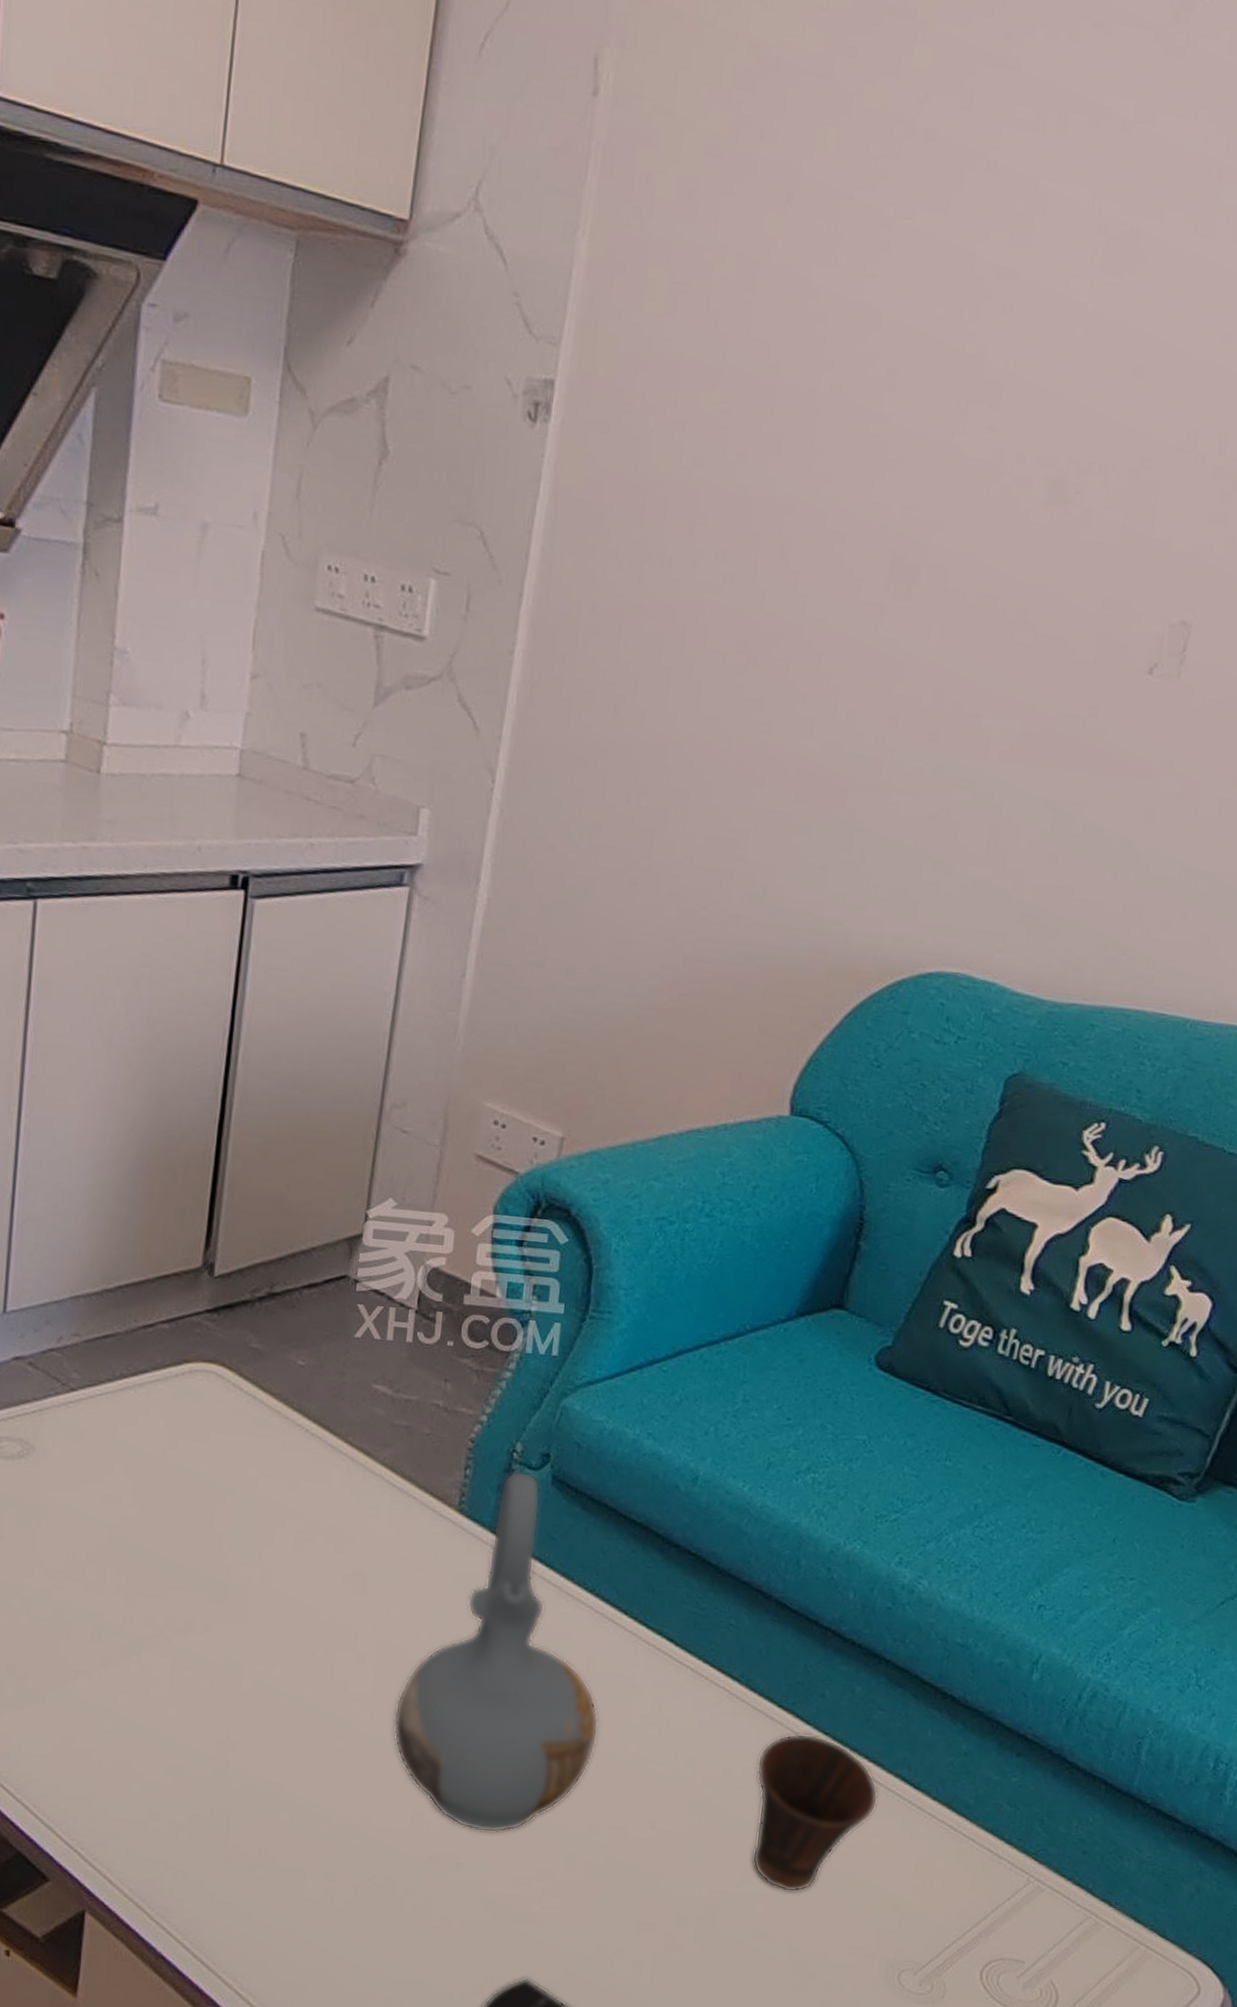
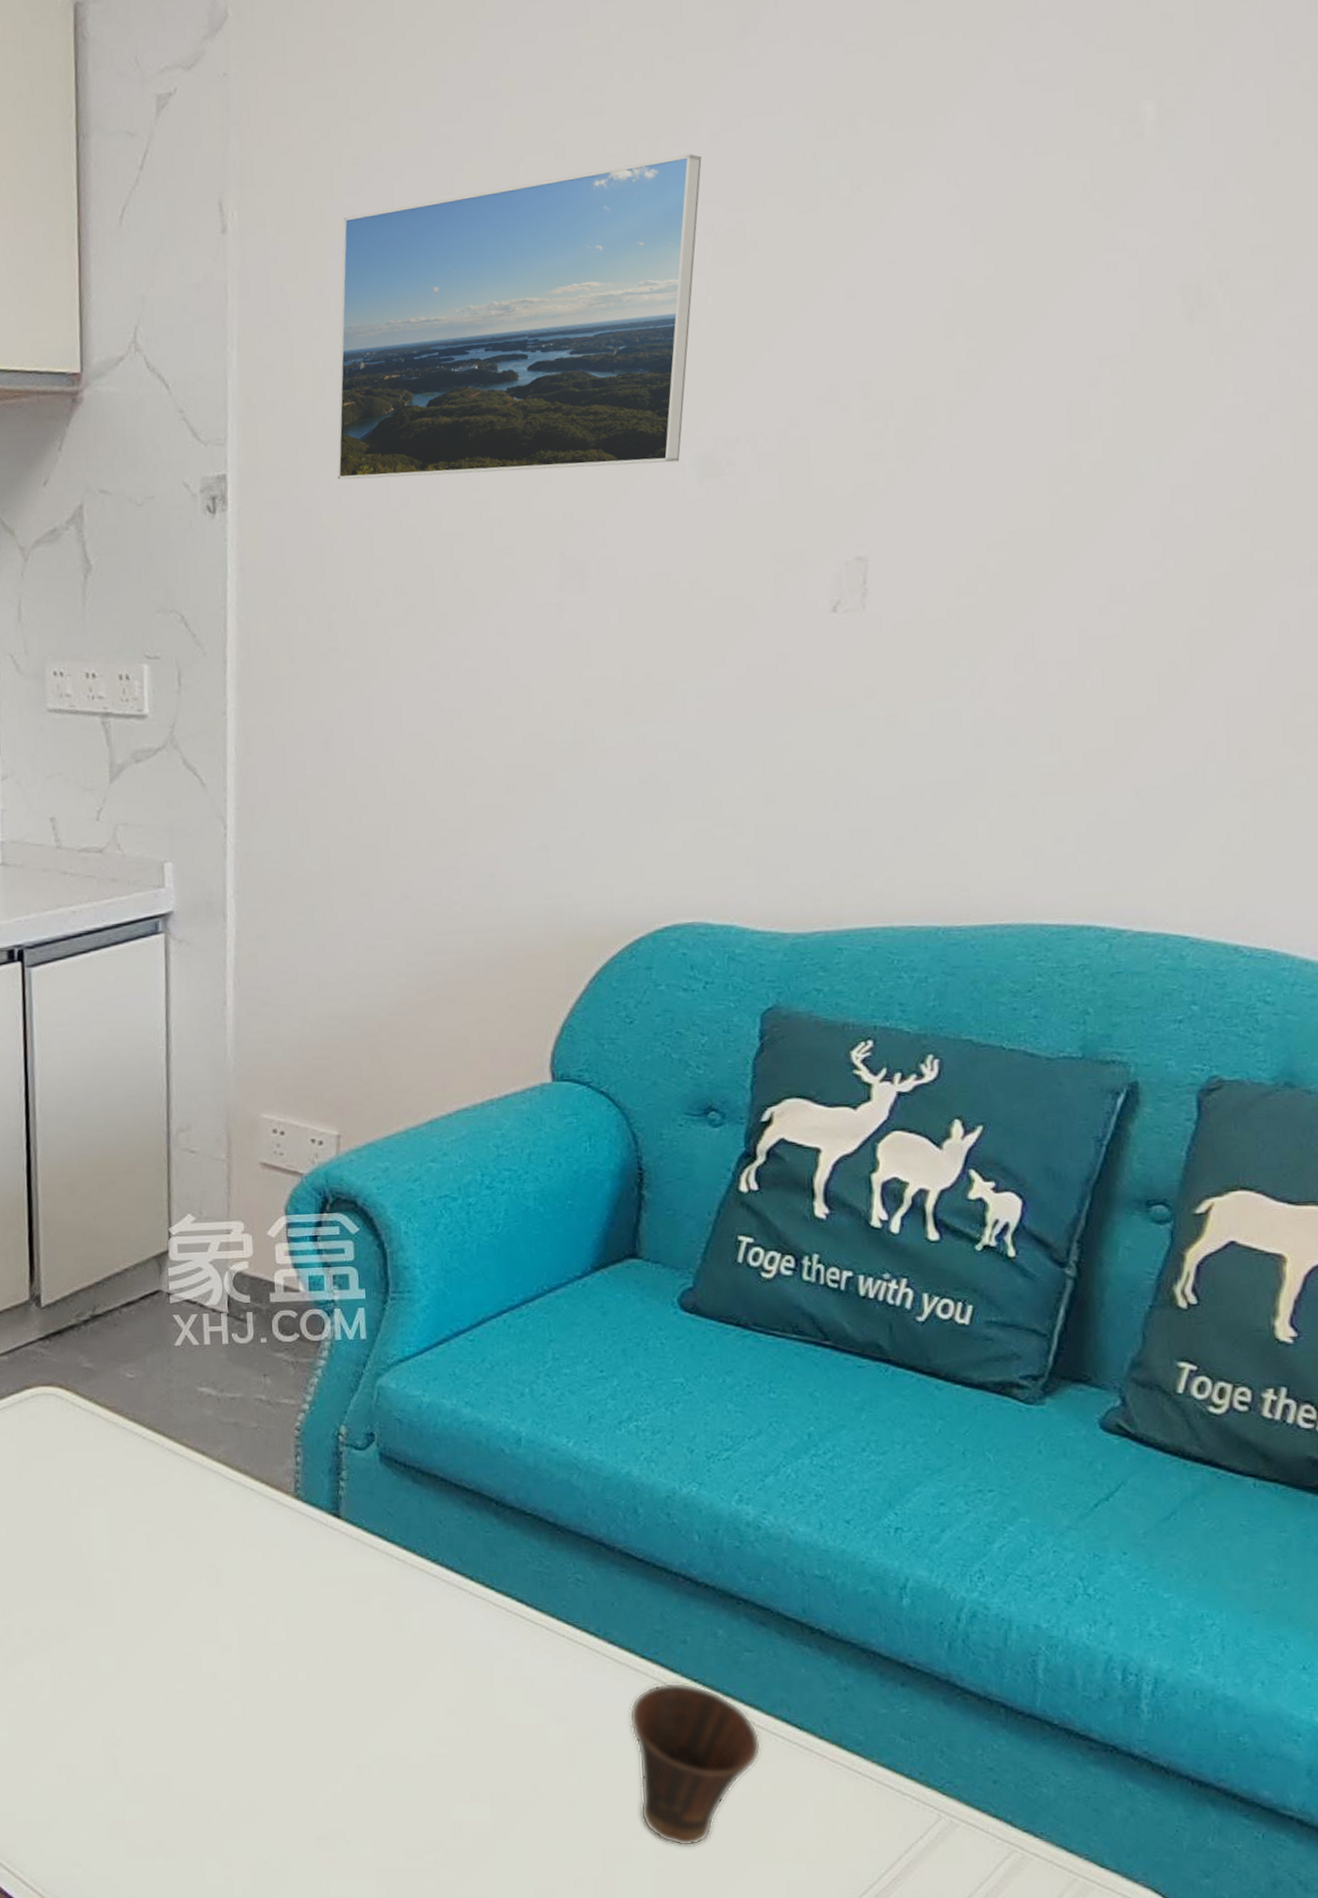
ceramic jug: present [393,1471,599,1833] -> none [264,1453,464,1808]
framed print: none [675,113,1110,478] -> present [337,154,702,480]

